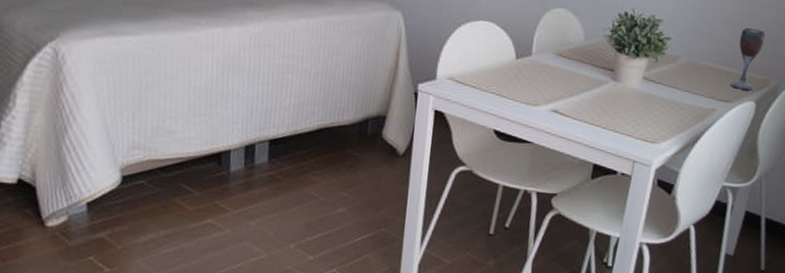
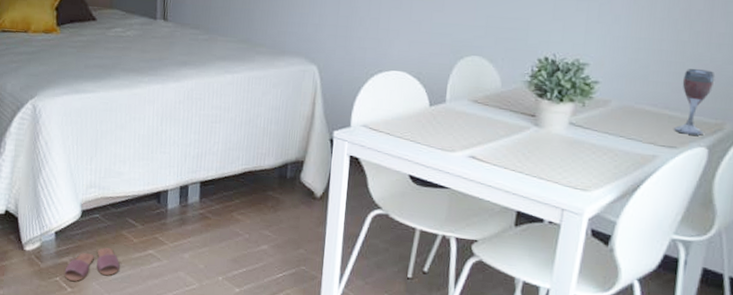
slippers: none [100,219,172,261] -> present [64,247,120,282]

